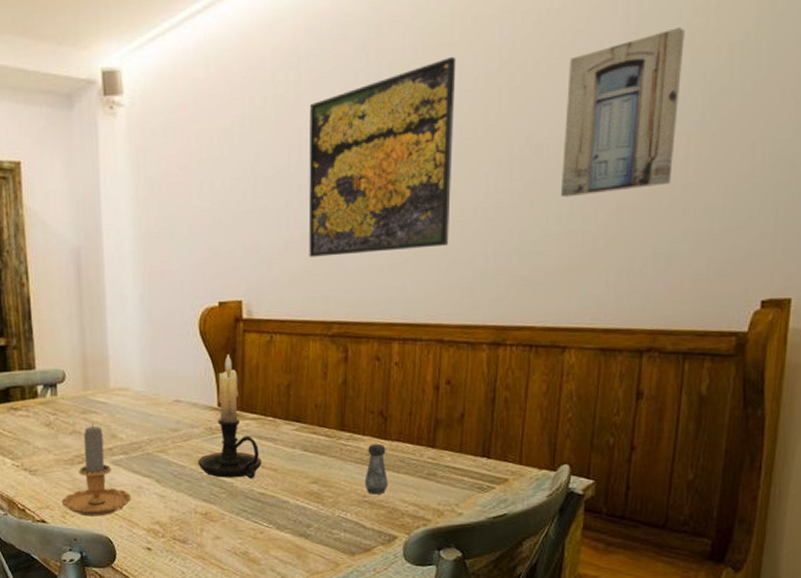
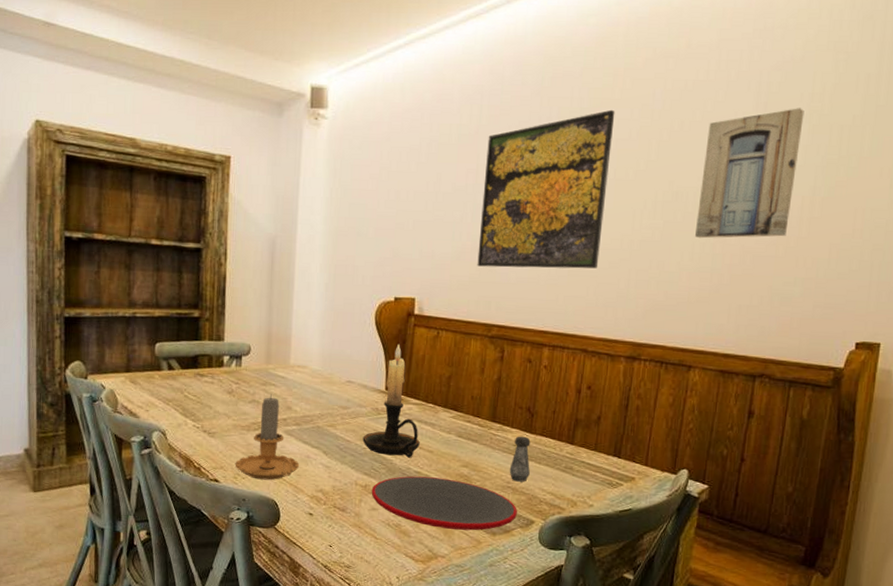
plate: none [213,498,378,552] -> present [371,476,518,531]

